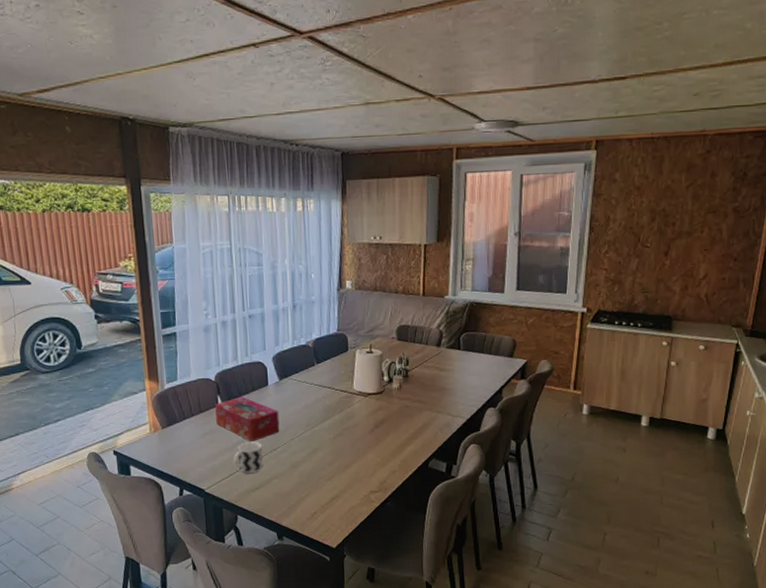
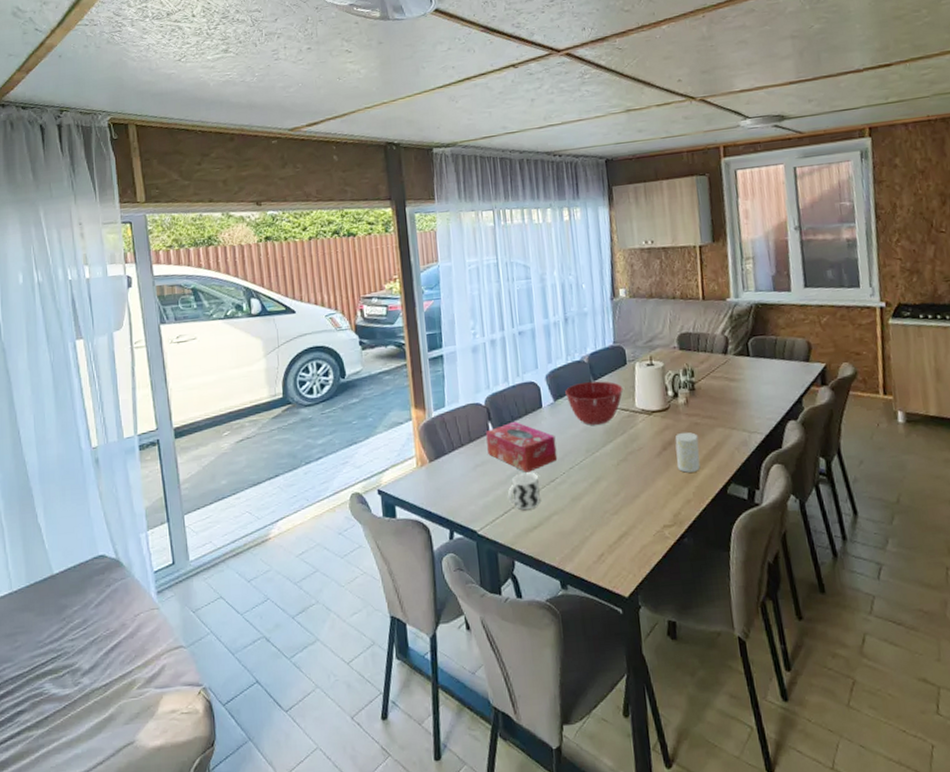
mixing bowl: none [290,364,343,403] -> present [565,381,623,425]
cup: none [386,413,408,448] -> present [675,432,701,473]

